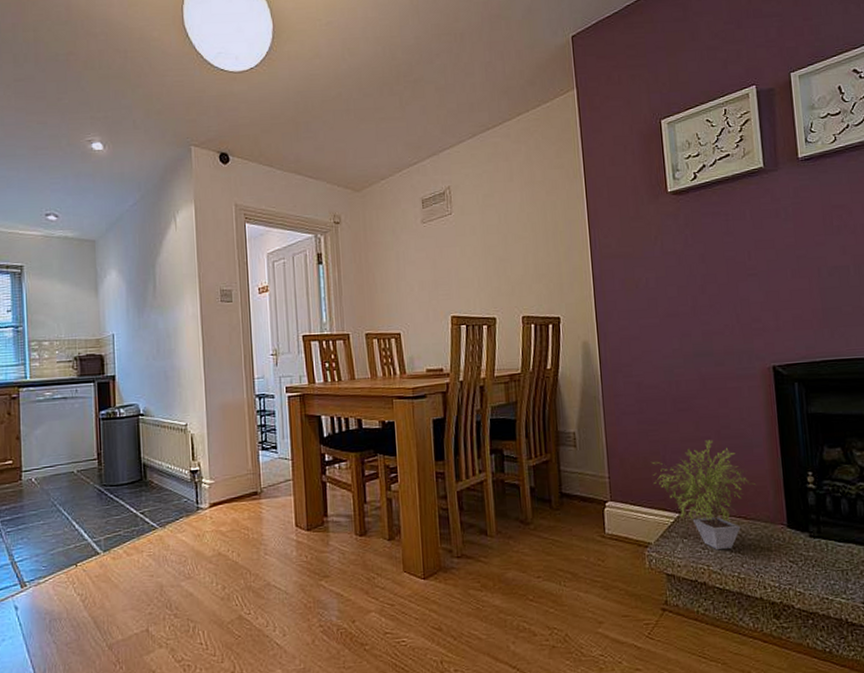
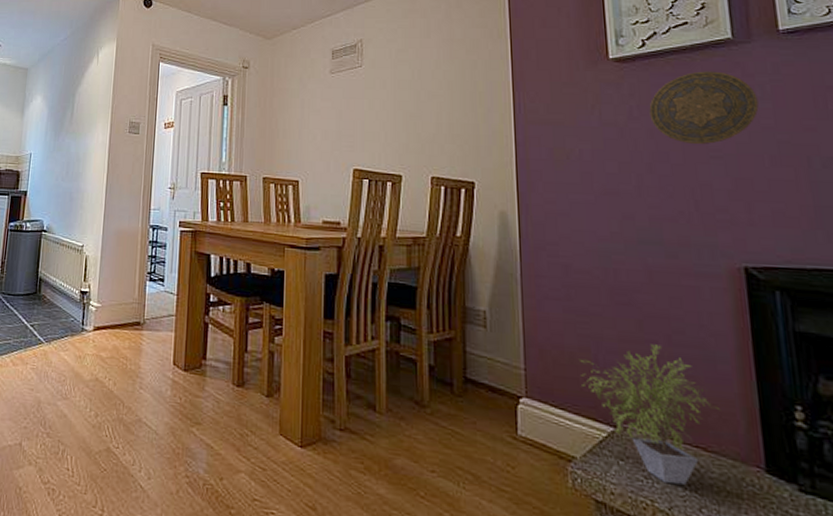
decorative plate: none [700,198,783,265] -> present [649,71,759,144]

